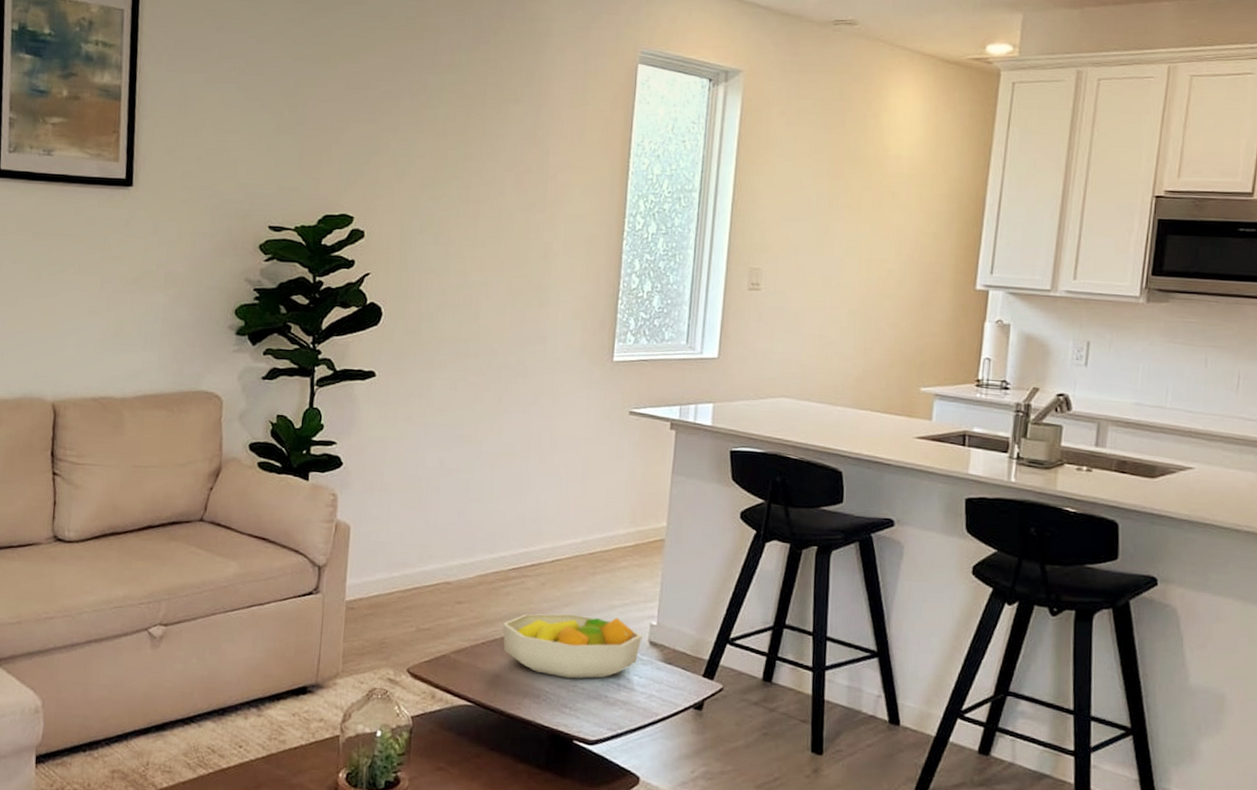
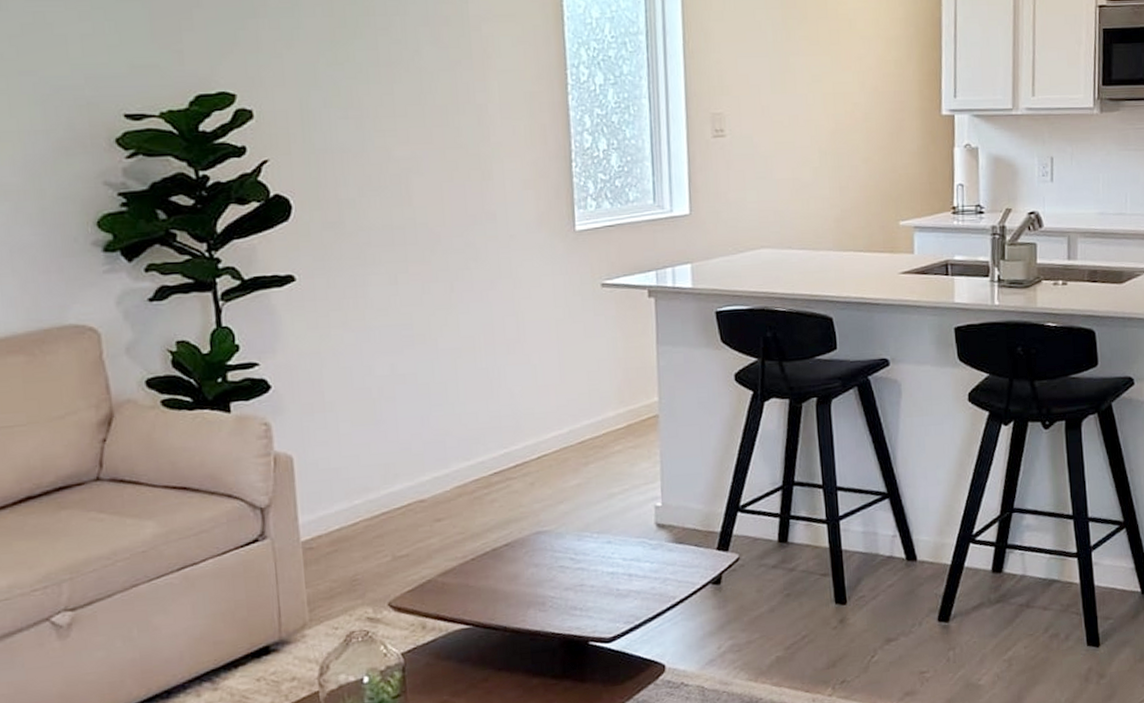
fruit bowl: present [502,613,643,679] -> none [492,505,649,579]

